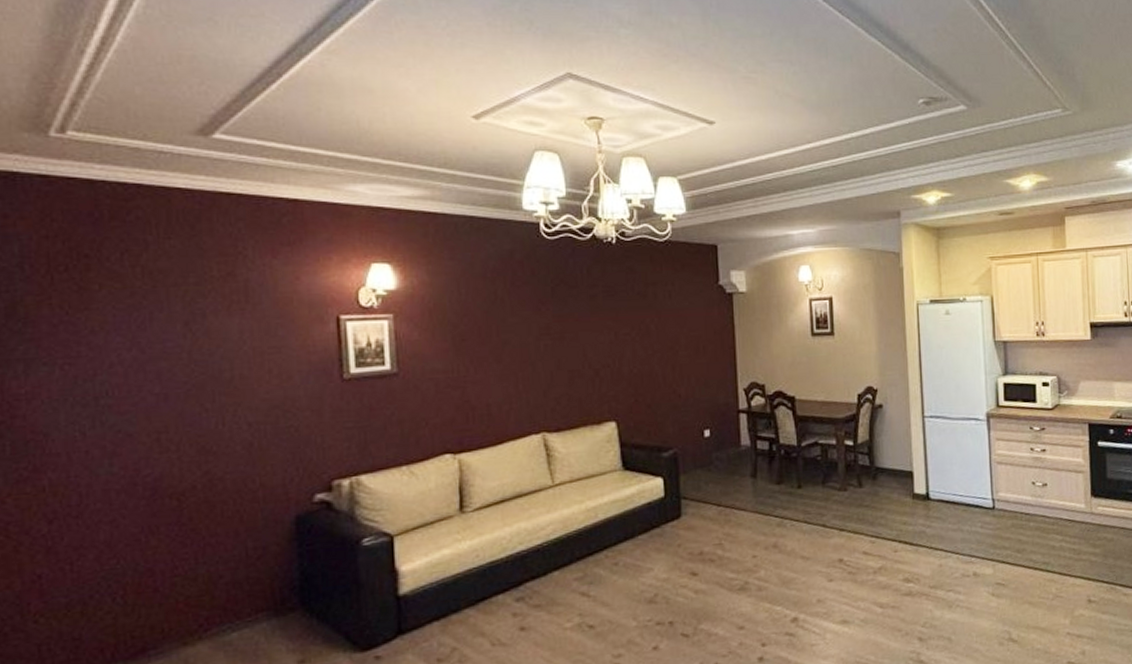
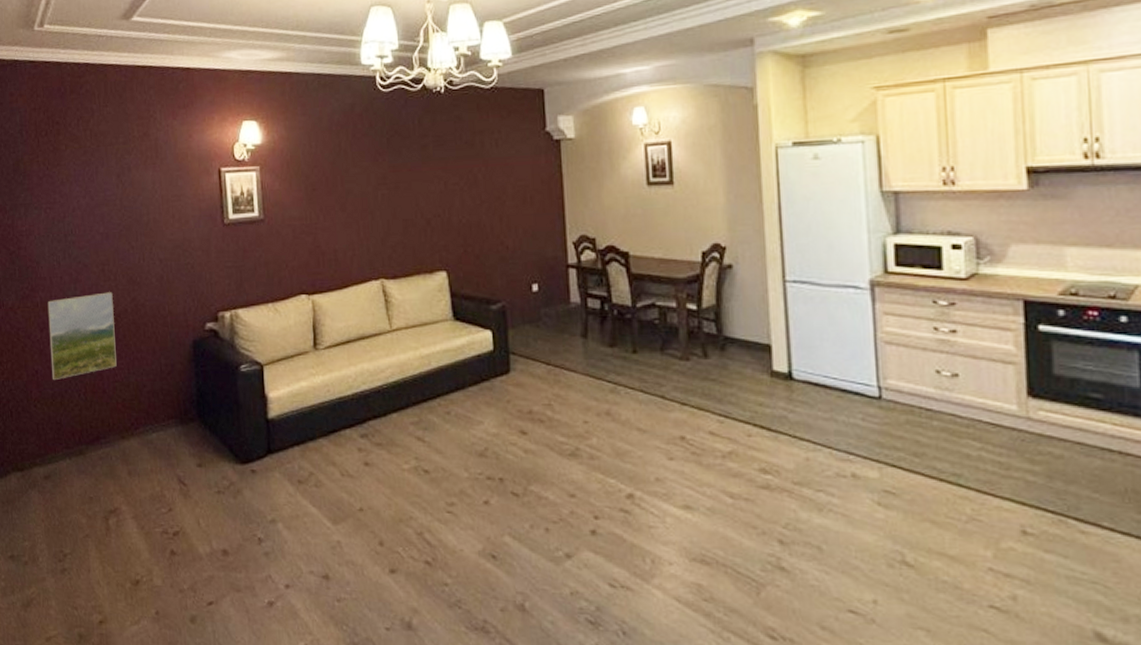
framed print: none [61,466,177,586] -> present [47,292,117,381]

